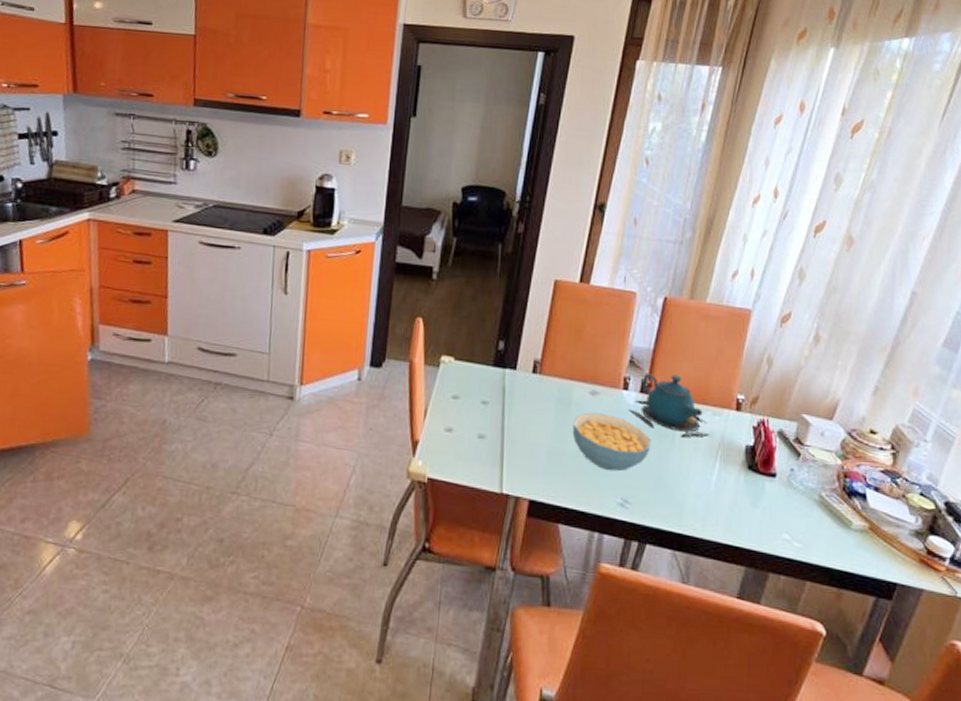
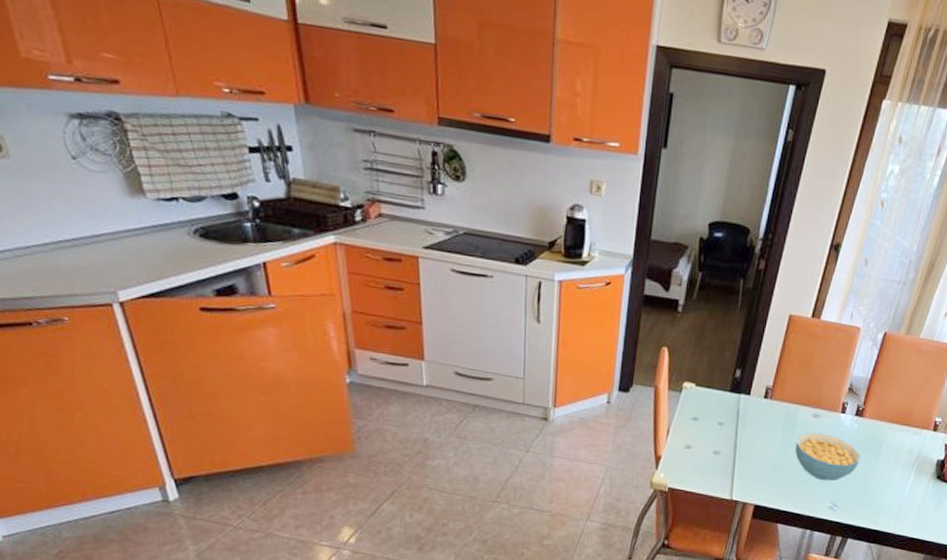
teapot: present [628,373,711,438] -> none [844,398,910,454]

